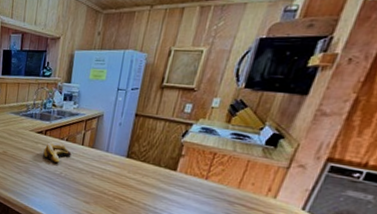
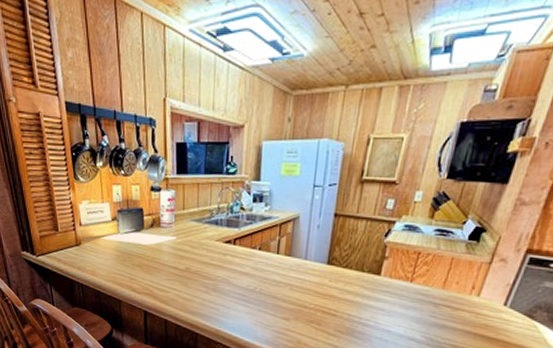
banana: present [43,141,72,164] -> none [233,252,266,278]

